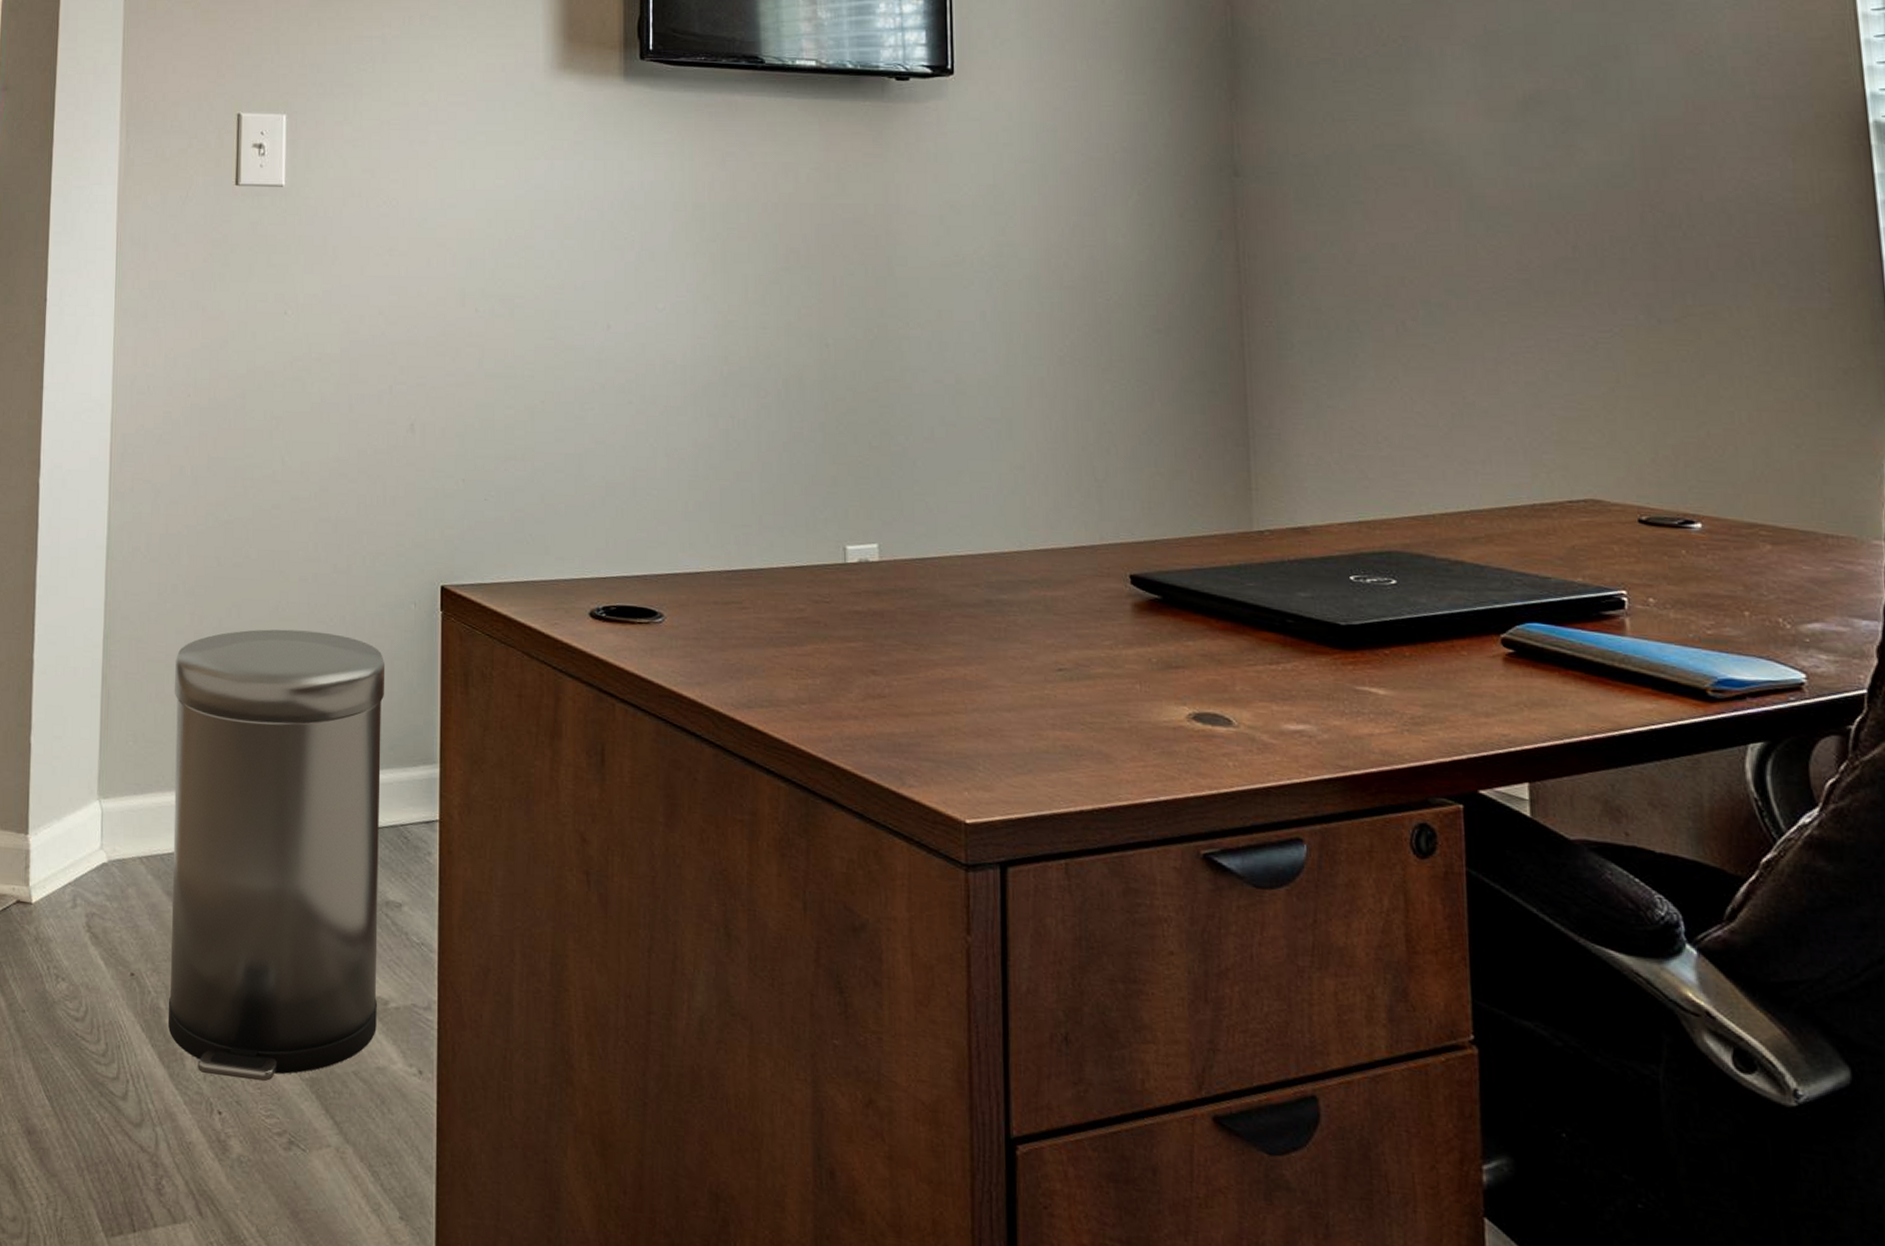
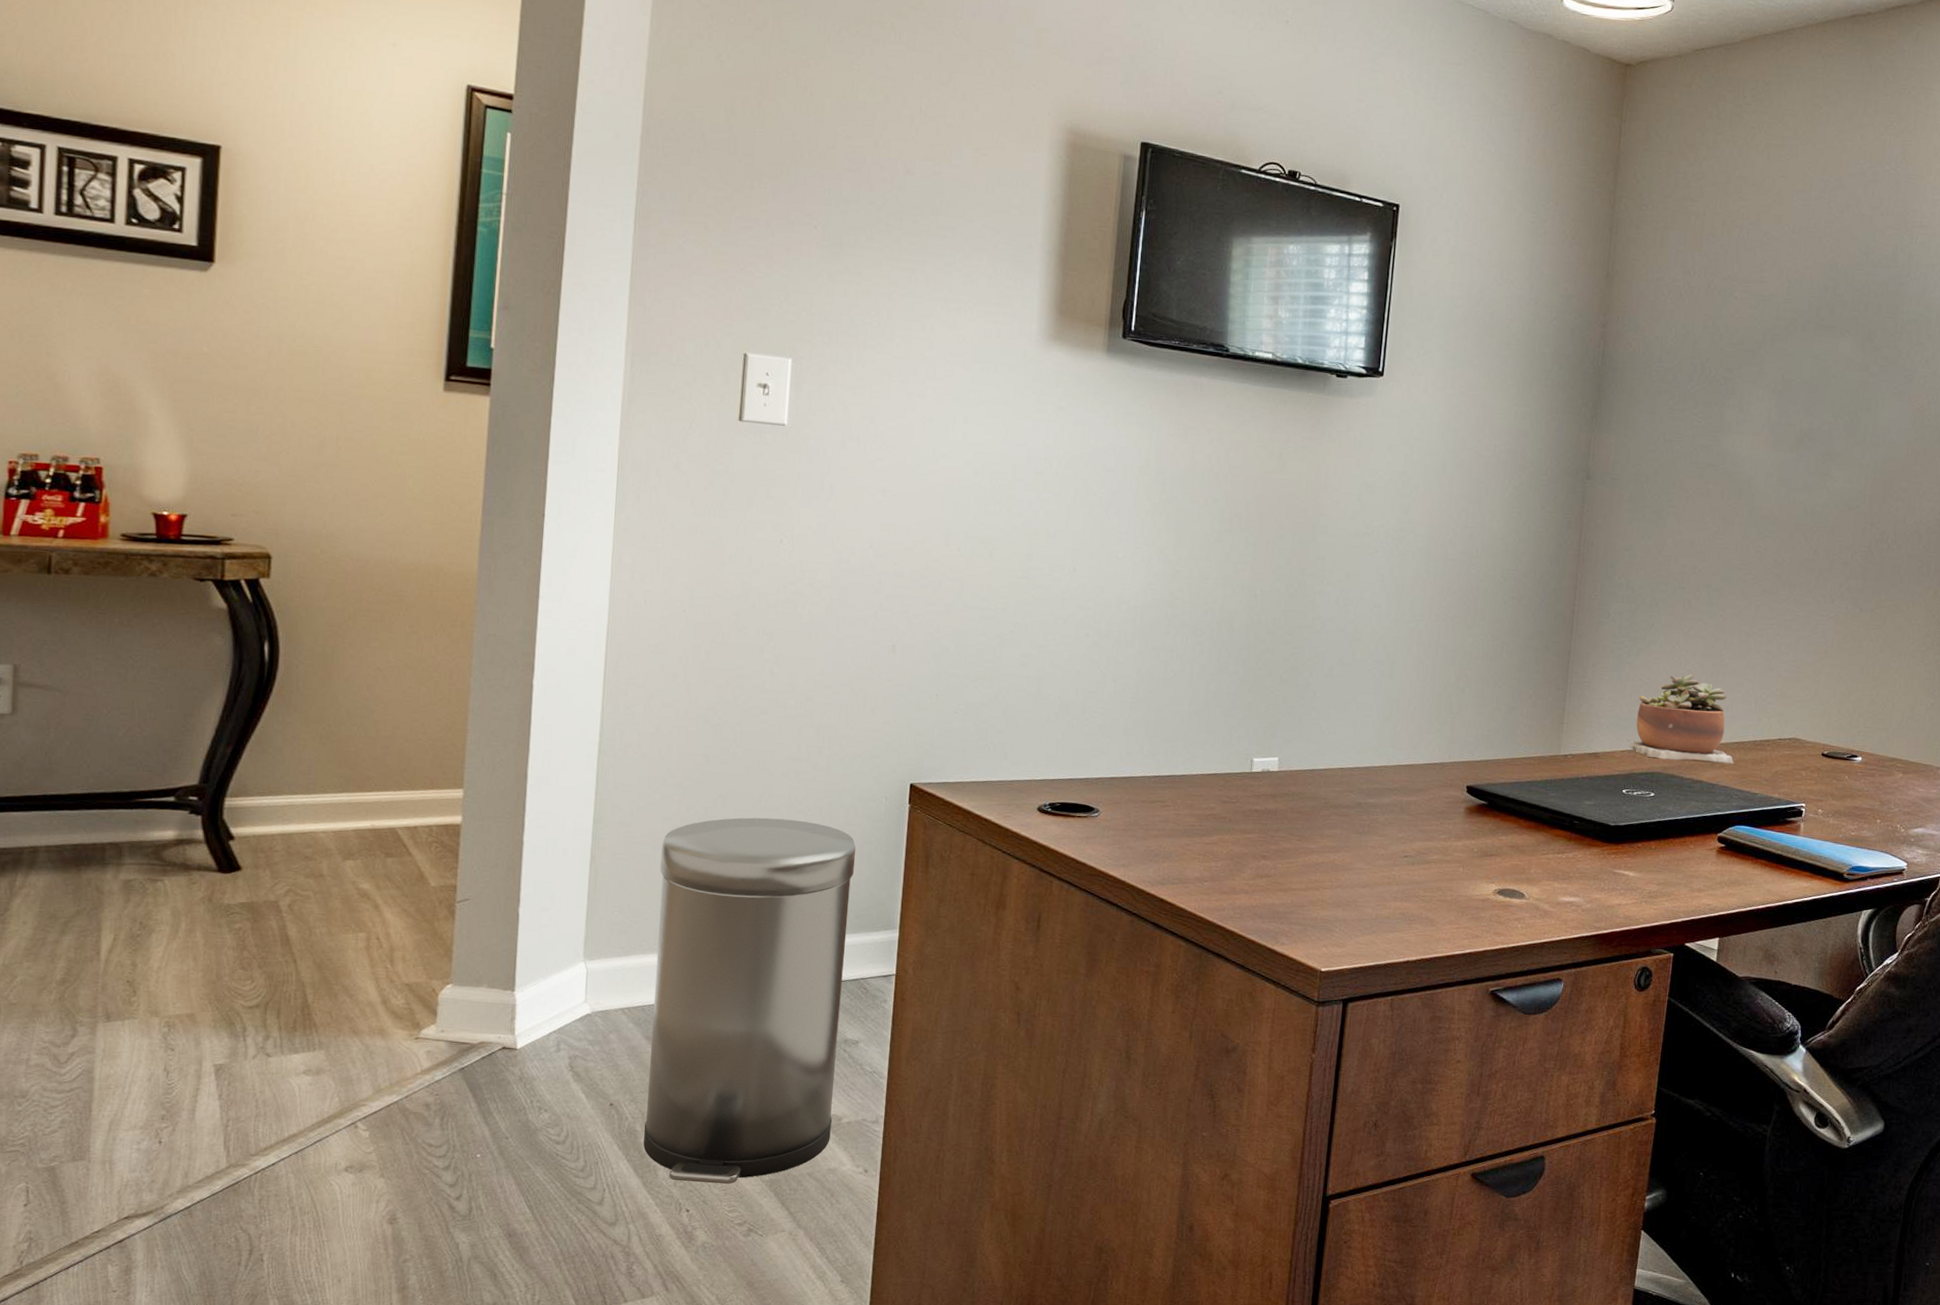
succulent plant: none [1344,418,1508,539] -> present [1626,674,1735,765]

